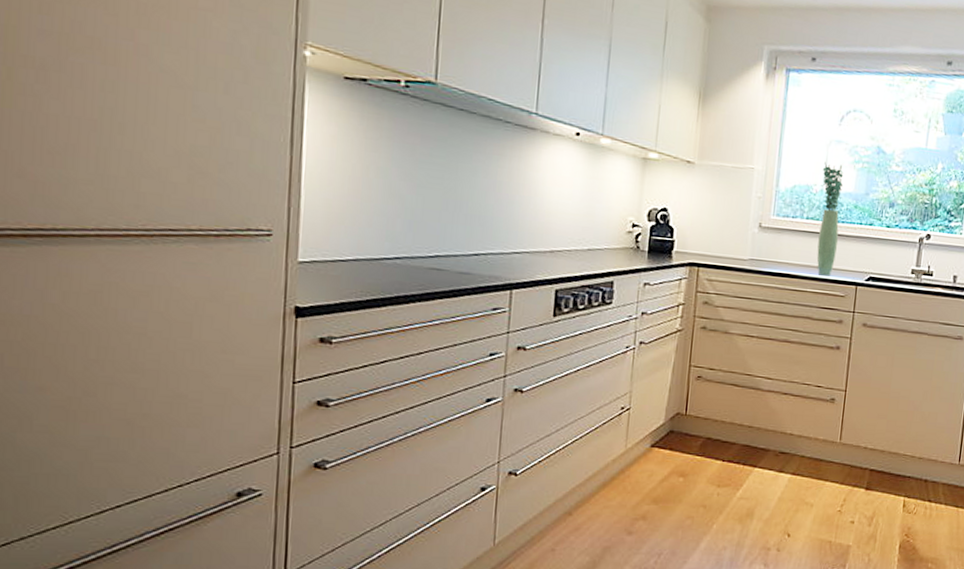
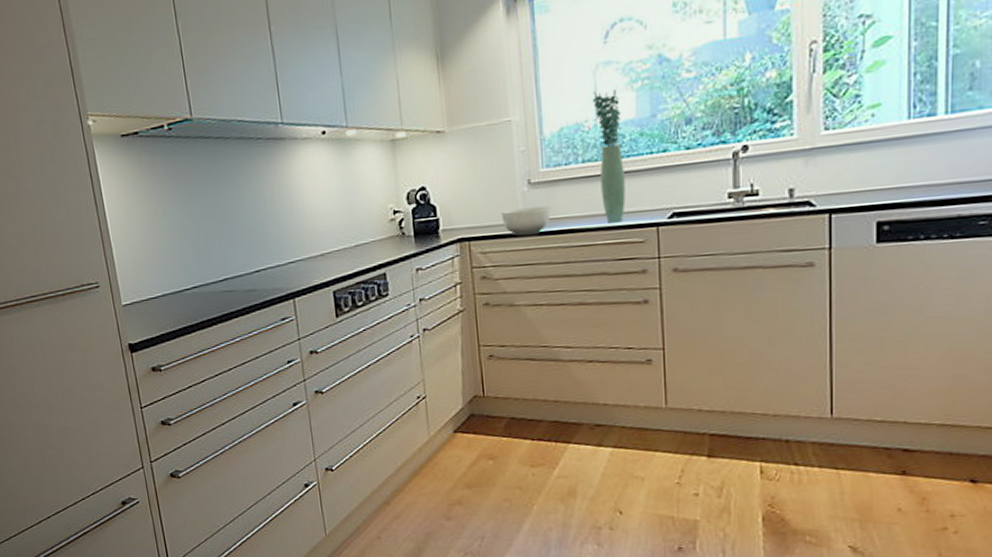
bowl: none [731,246,775,273] -> present [501,206,551,237]

